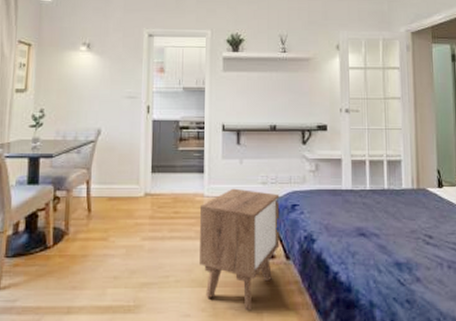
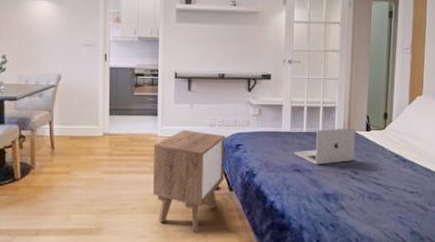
laptop: none [358,184,427,228] -> present [294,128,356,165]

